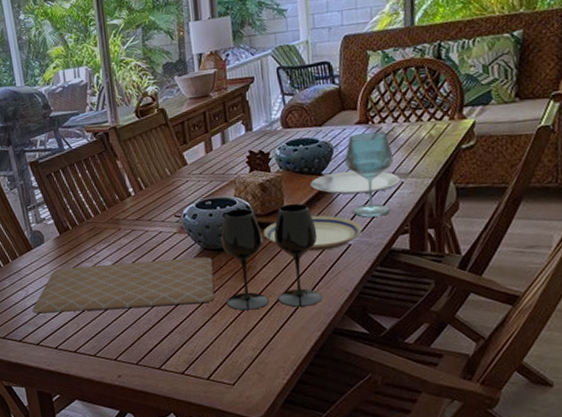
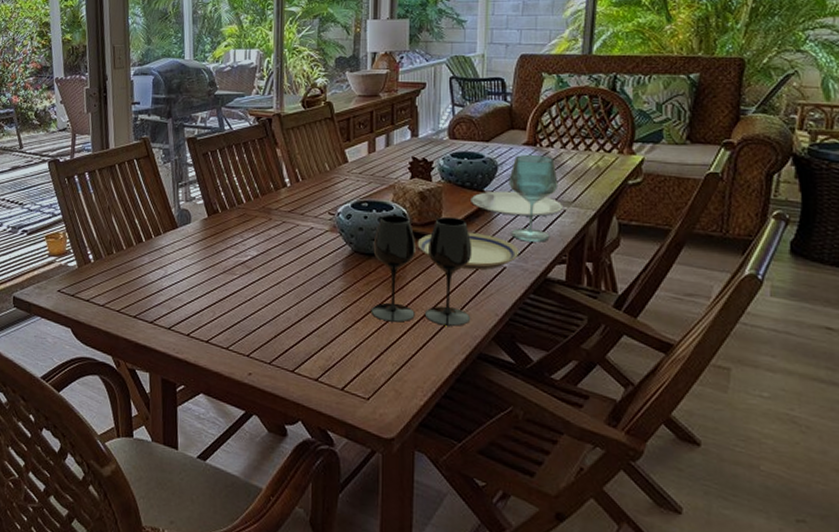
placemat: present [32,257,214,314] -> none [169,251,361,309]

